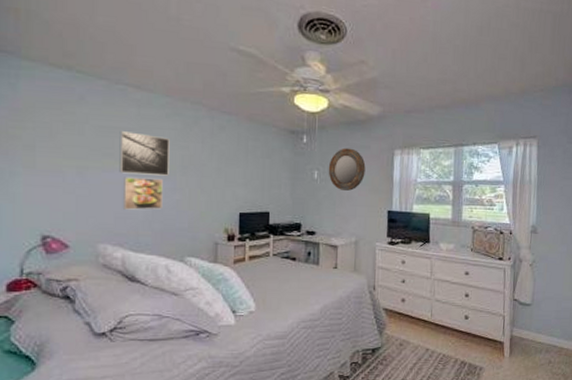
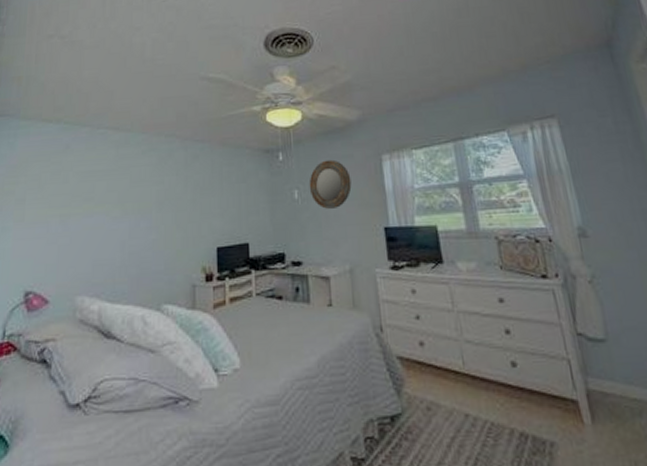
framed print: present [119,131,170,176] -> none [98,173,146,217]
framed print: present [122,177,163,210] -> none [100,218,139,256]

